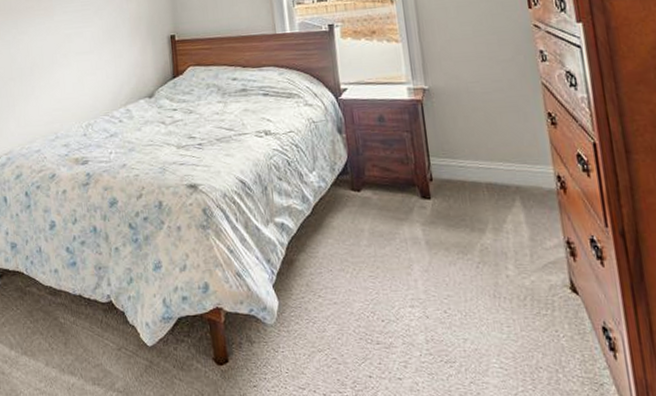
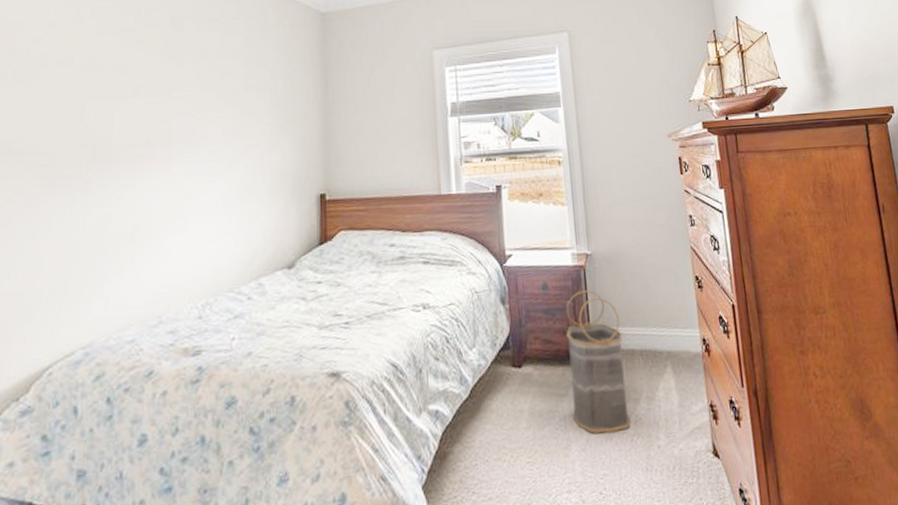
basket: none [403,123,476,258] -> present [565,290,631,434]

